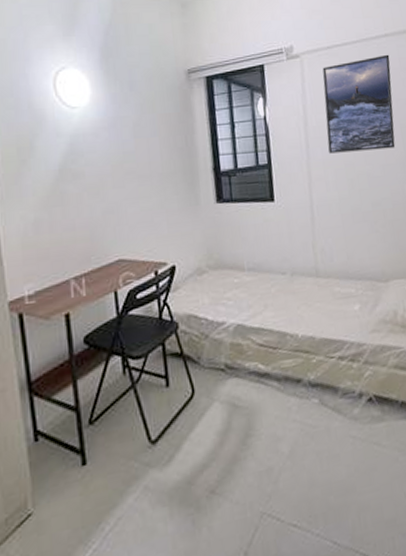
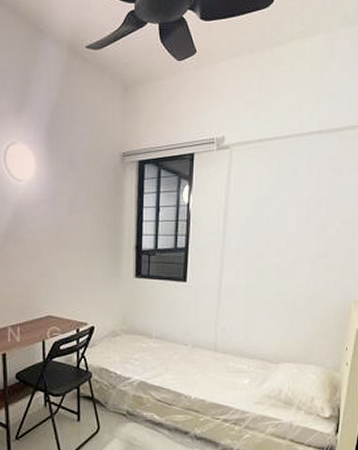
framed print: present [322,54,396,154] -> none [242,151,319,245]

